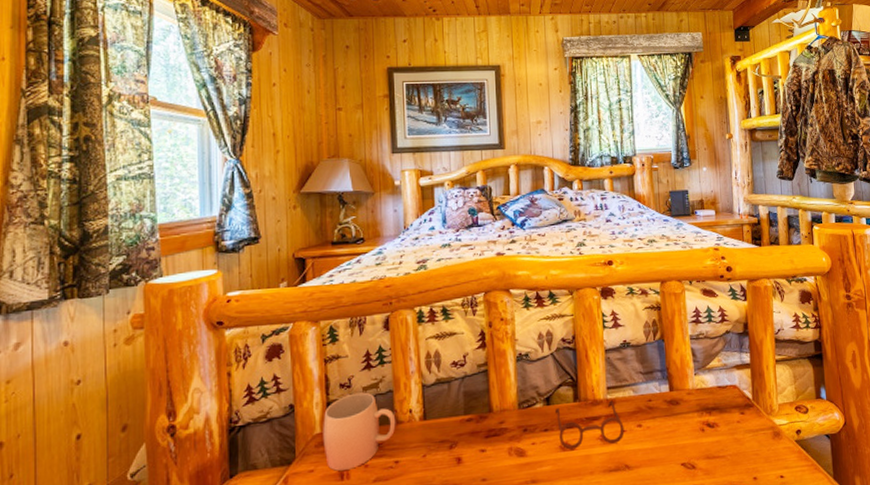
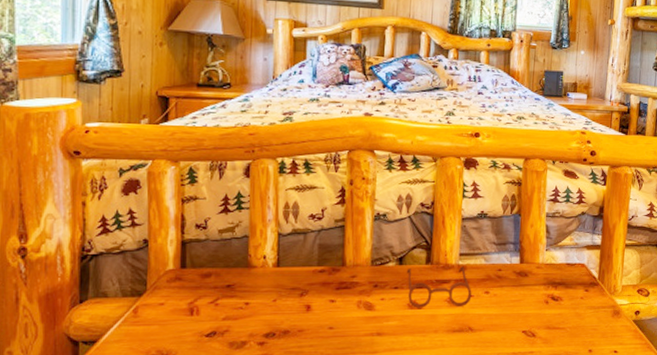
mug: present [323,392,396,471] -> none [175,235,249,306]

